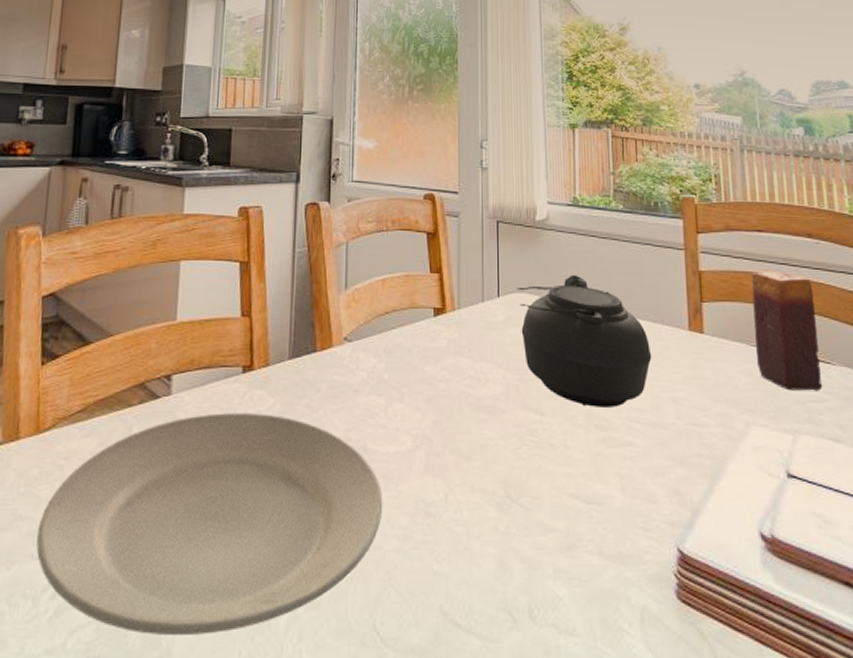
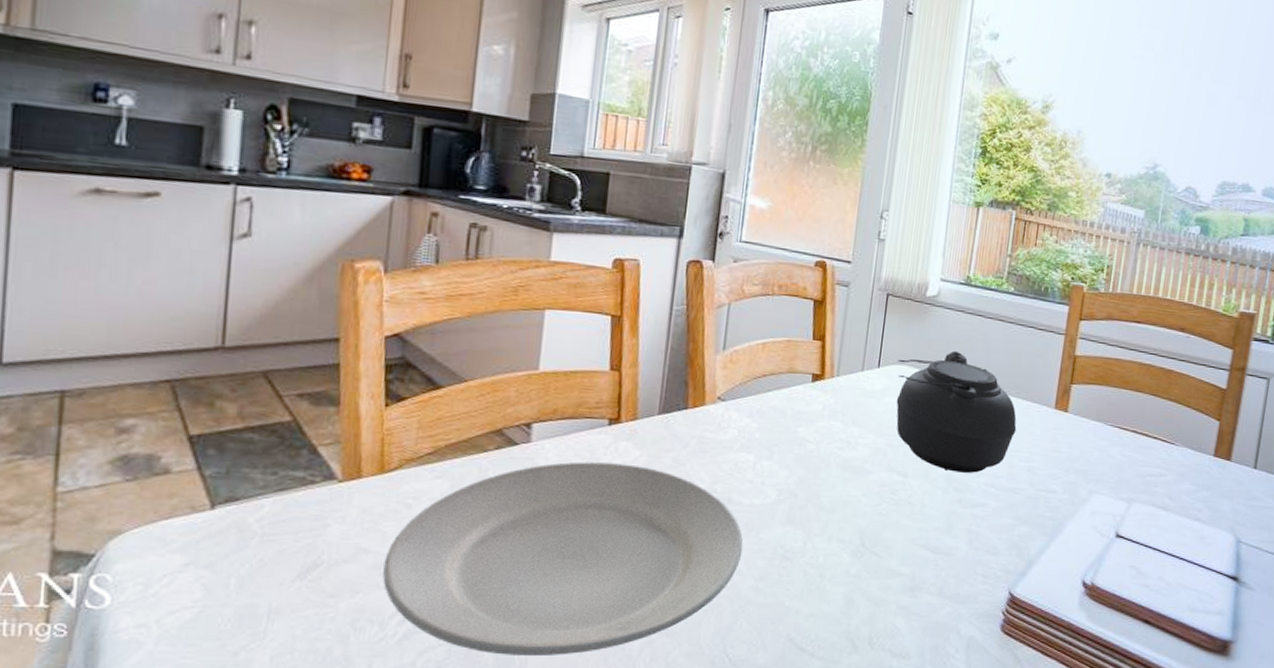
candle: present [751,271,823,391] -> none [1110,359,1175,467]

